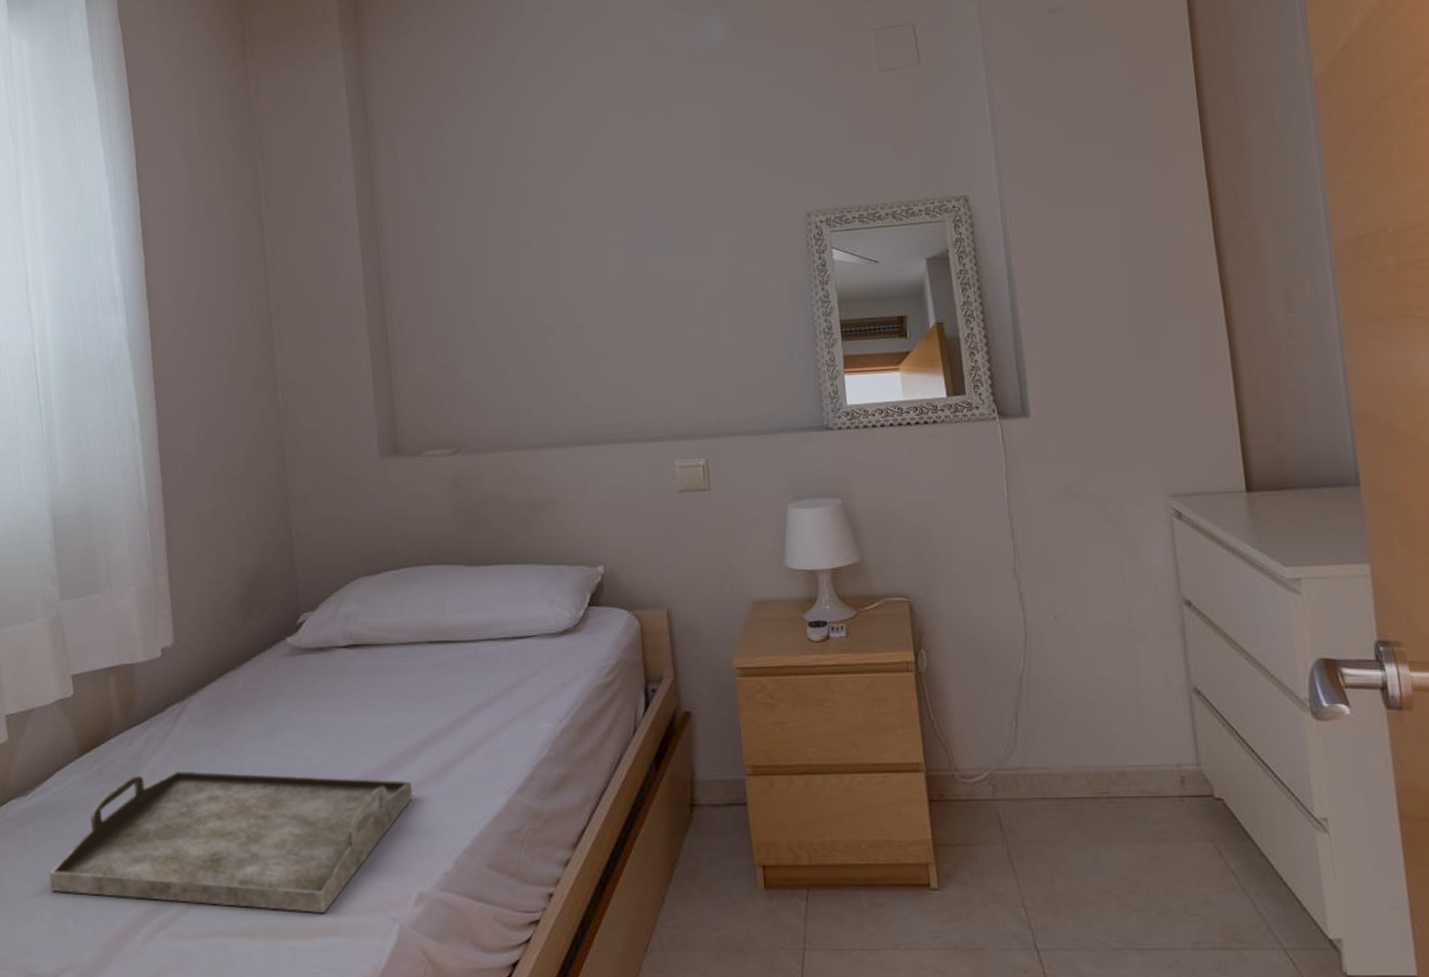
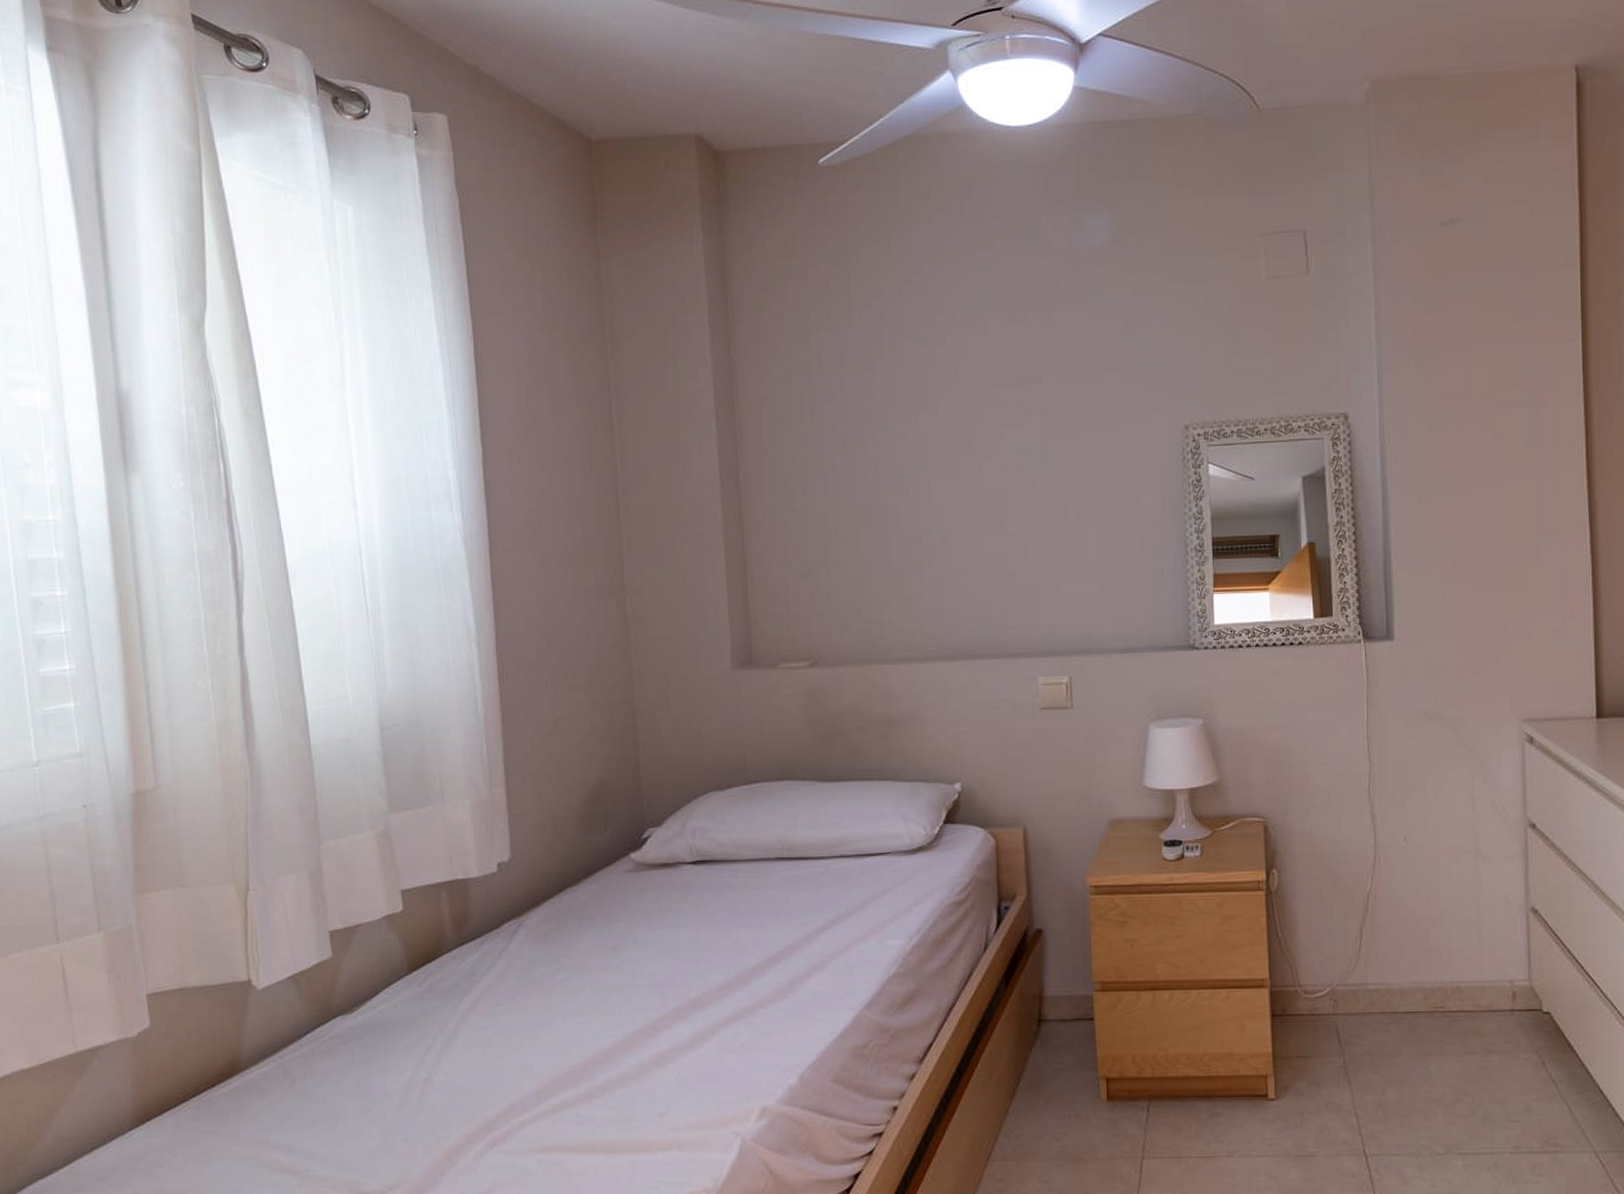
serving tray: present [49,770,413,913] -> none [376,987,758,1128]

